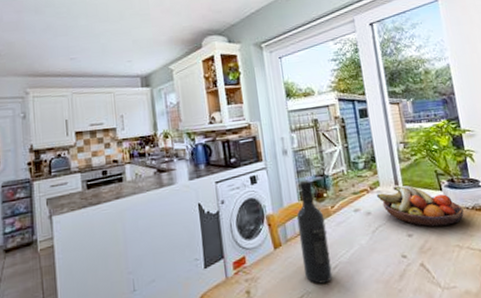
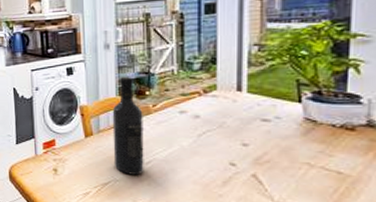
fruit bowl: present [377,185,464,227] -> none [211,92,326,141]

